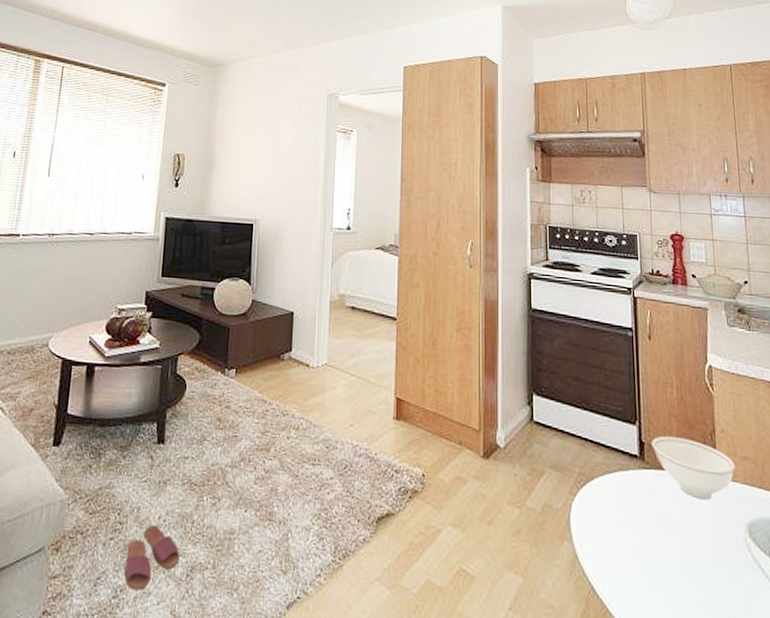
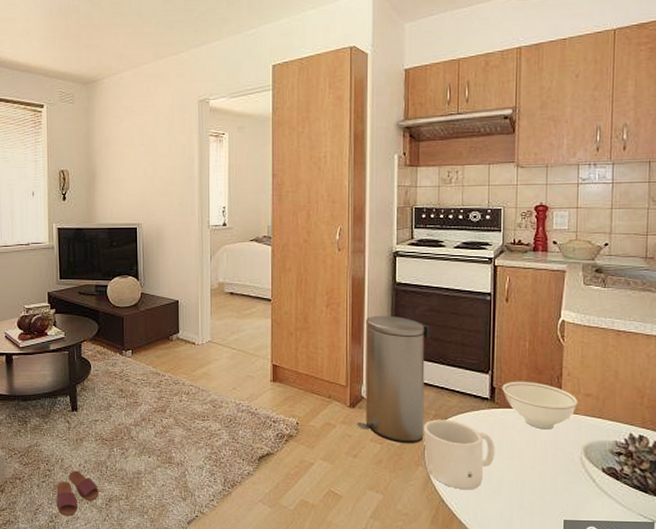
pedal bin: none [491,345,571,509] -> present [356,315,431,443]
mug: none [566,479,650,576] -> present [423,419,495,490]

